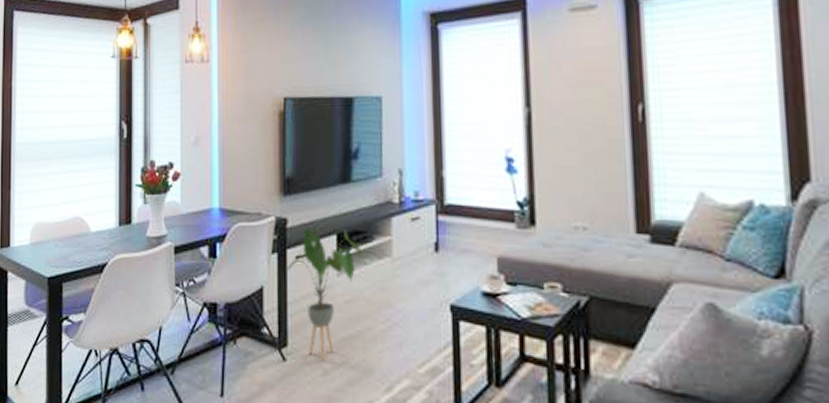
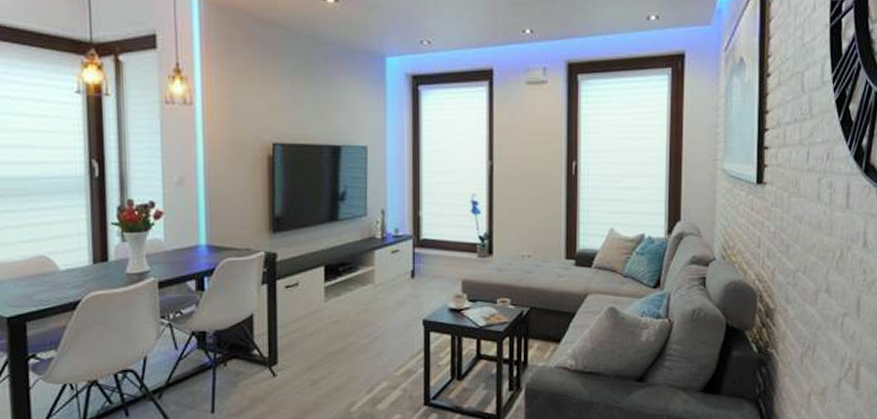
house plant: present [286,228,364,361] -> none [276,261,349,373]

